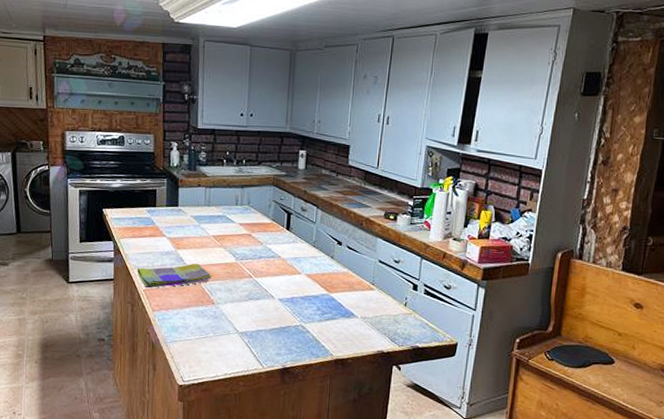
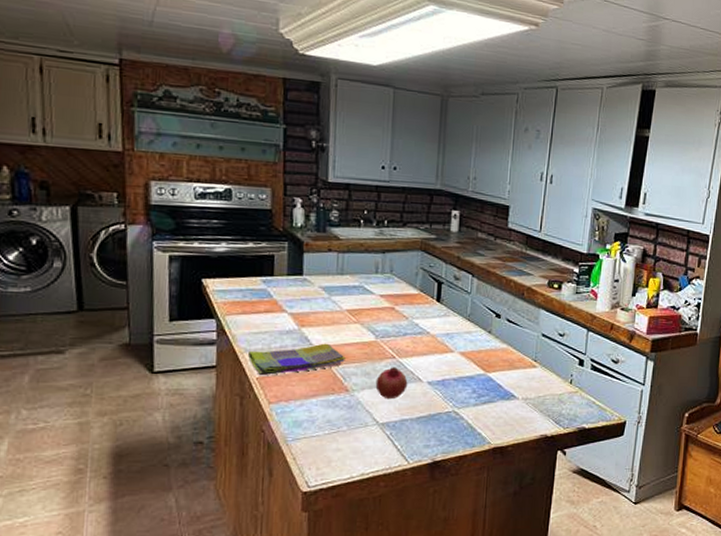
fruit: none [236,285,263,313] -> present [375,367,408,400]

